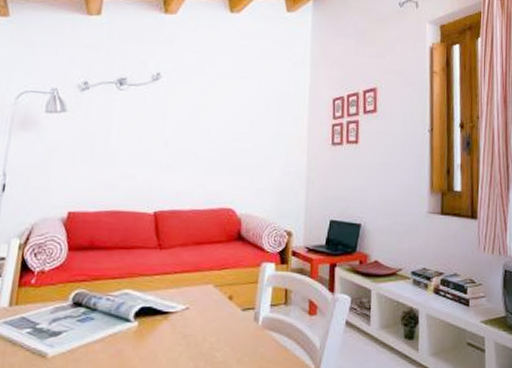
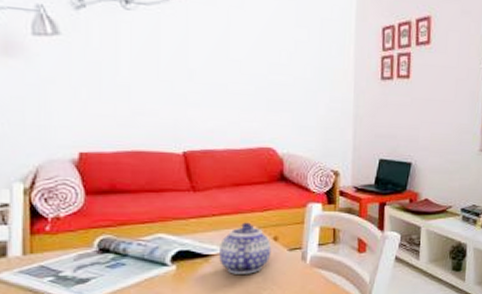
teapot: none [176,280,227,334] -> present [218,222,272,274]

